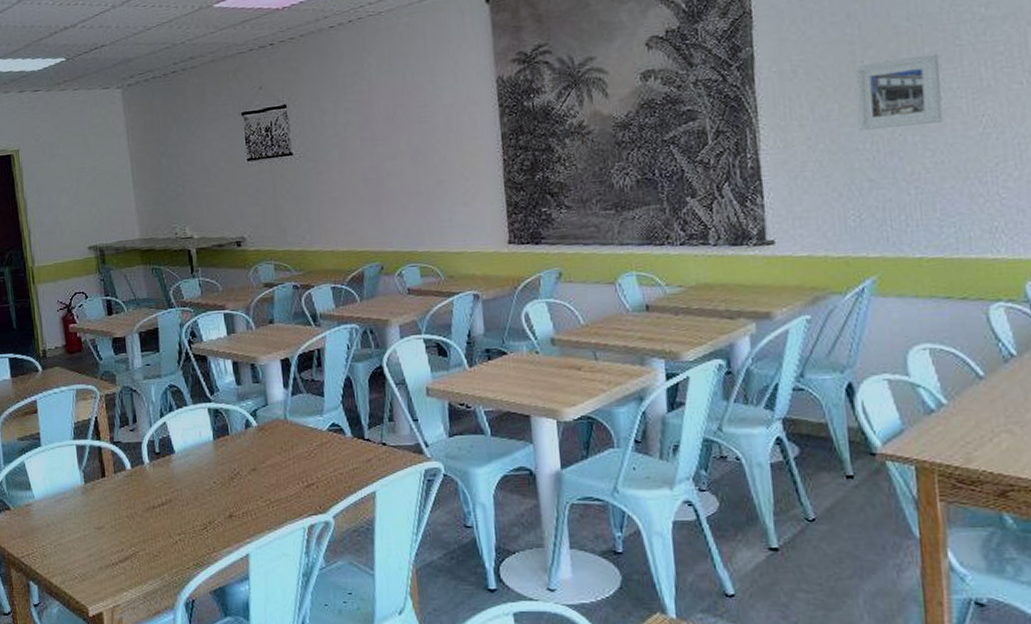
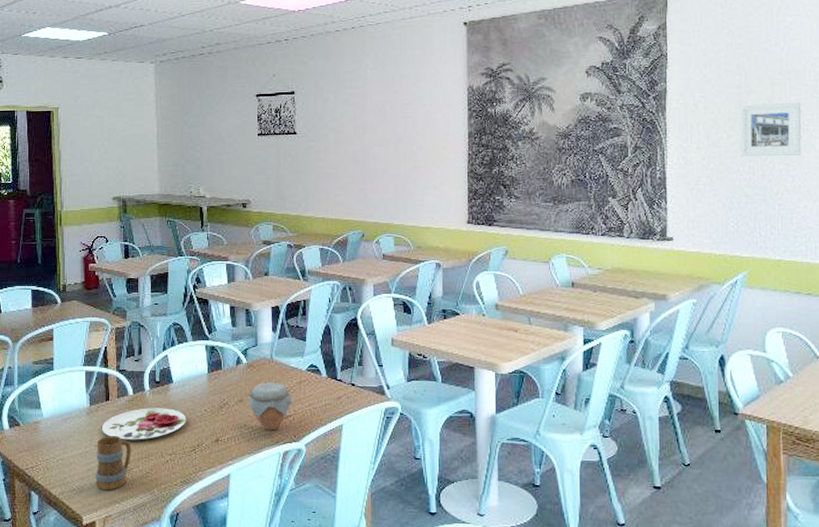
mug: none [96,516,136,577] -> present [95,436,131,491]
plate: none [100,482,194,520] -> present [102,408,186,440]
jar: none [261,446,315,502] -> present [247,382,293,430]

